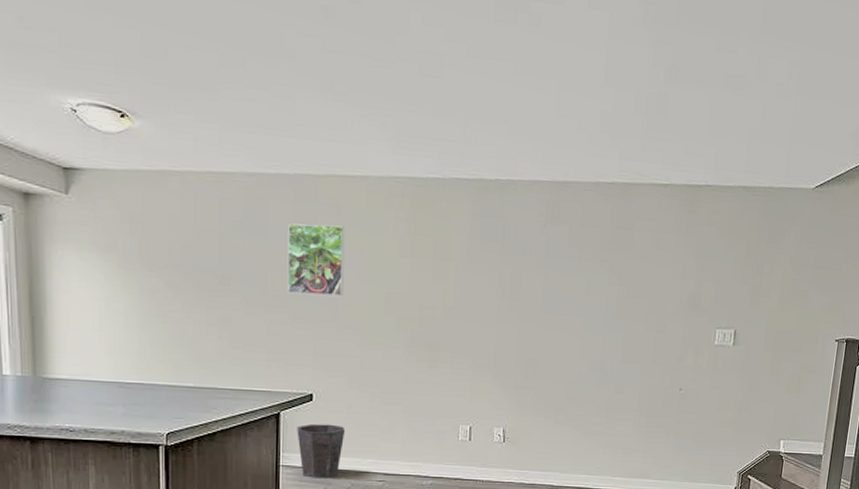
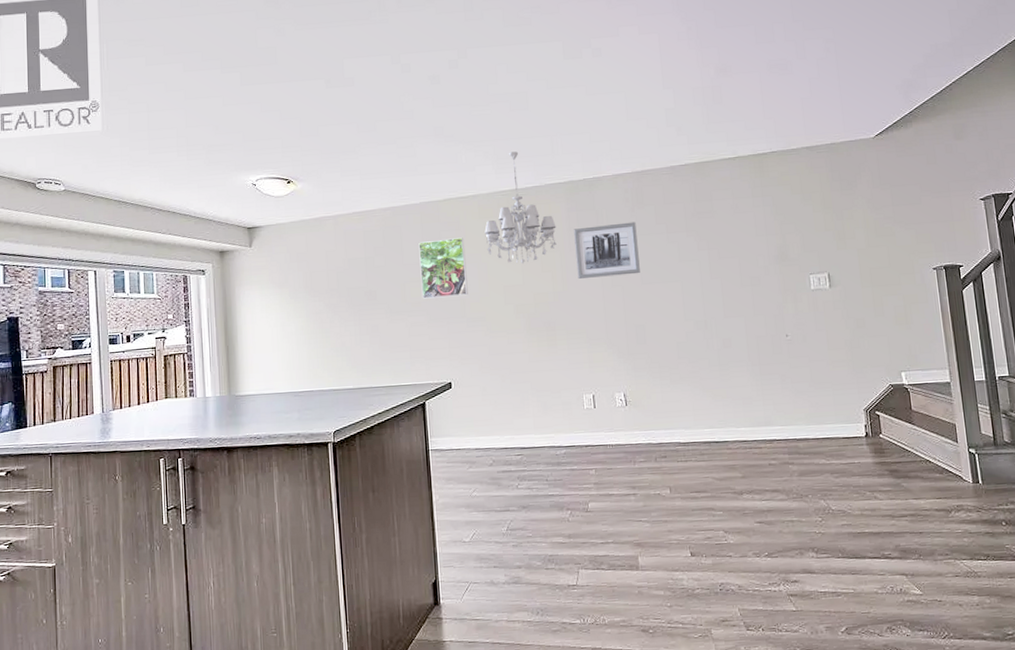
waste bin: present [297,423,346,479] -> none [441,407,483,459]
chandelier: none [370,129,456,269] -> present [484,151,557,264]
wall art: none [472,237,546,301] -> present [574,222,640,279]

